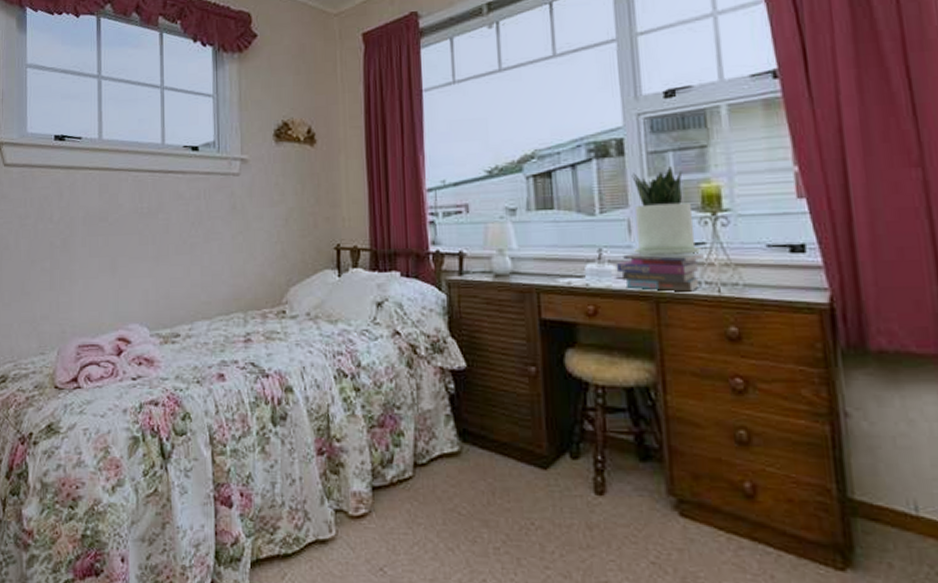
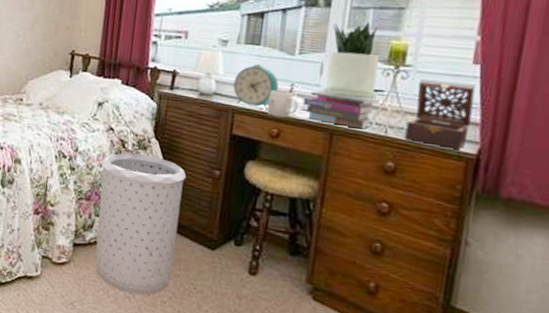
laundry basket: none [392,359,501,544] -> present [95,153,187,295]
alarm clock: none [531,232,584,283] -> present [233,64,279,109]
mug: none [575,258,612,291] -> present [266,90,298,118]
jewelry box: none [740,222,814,303] -> present [404,78,476,152]

